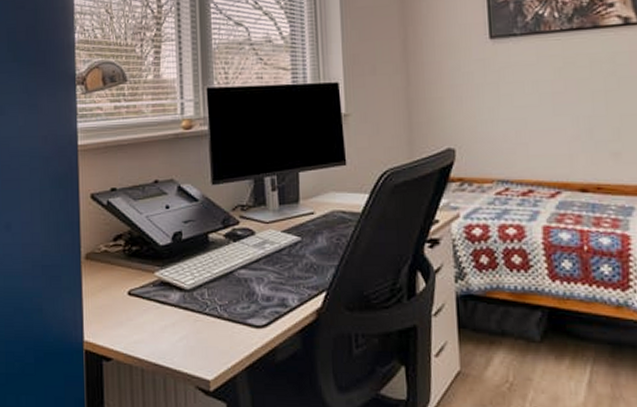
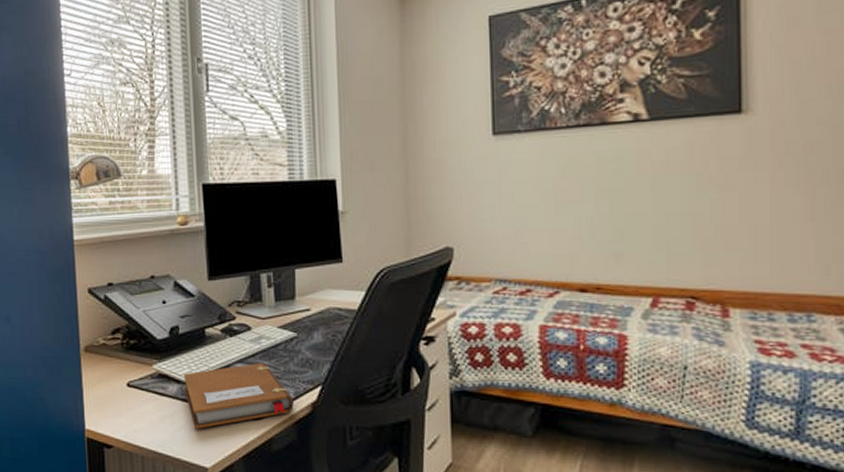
notebook: none [185,269,298,339] -> present [183,363,294,429]

